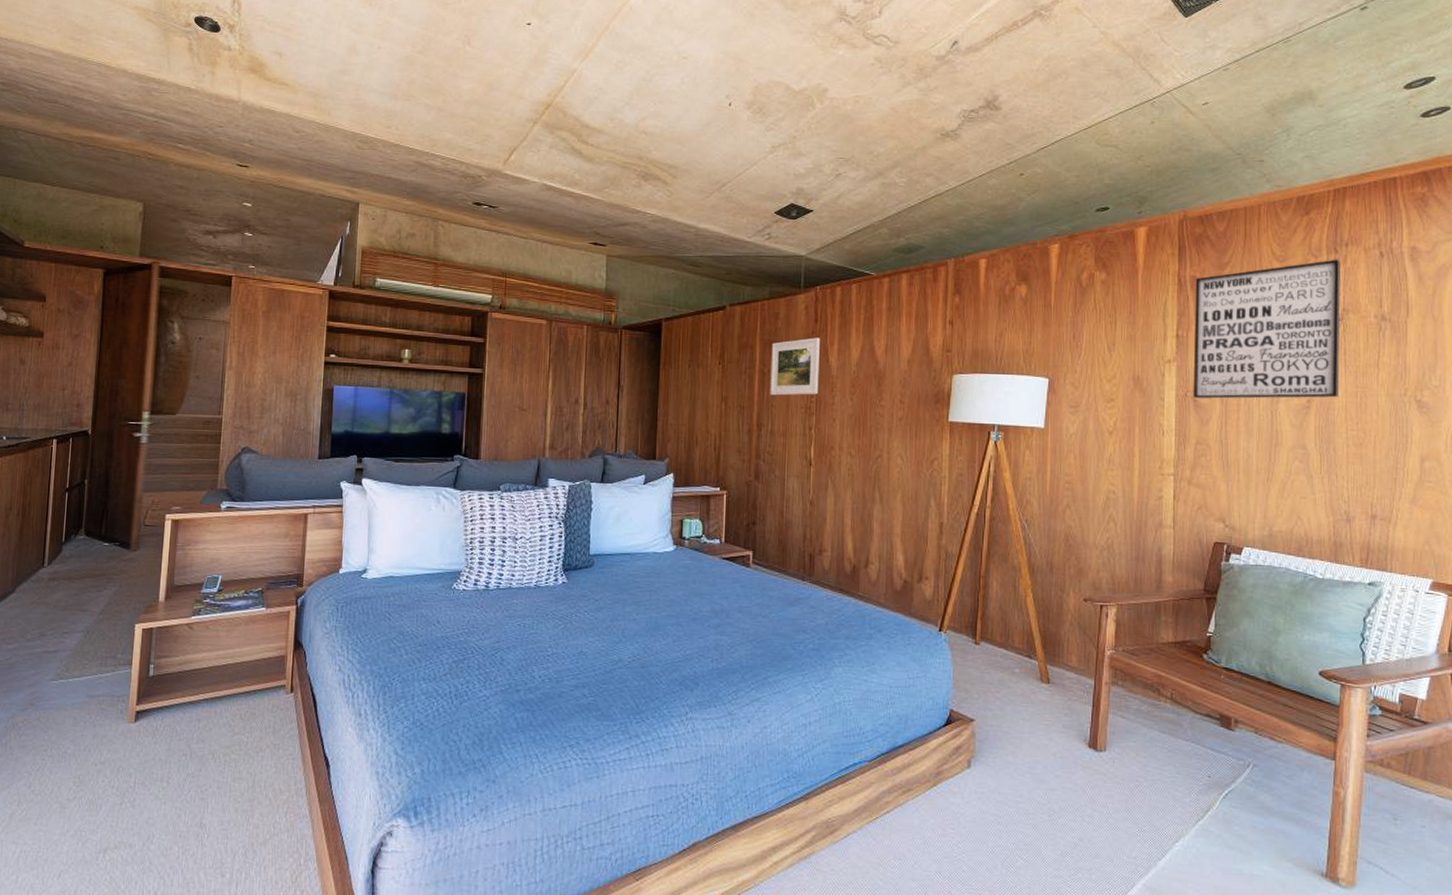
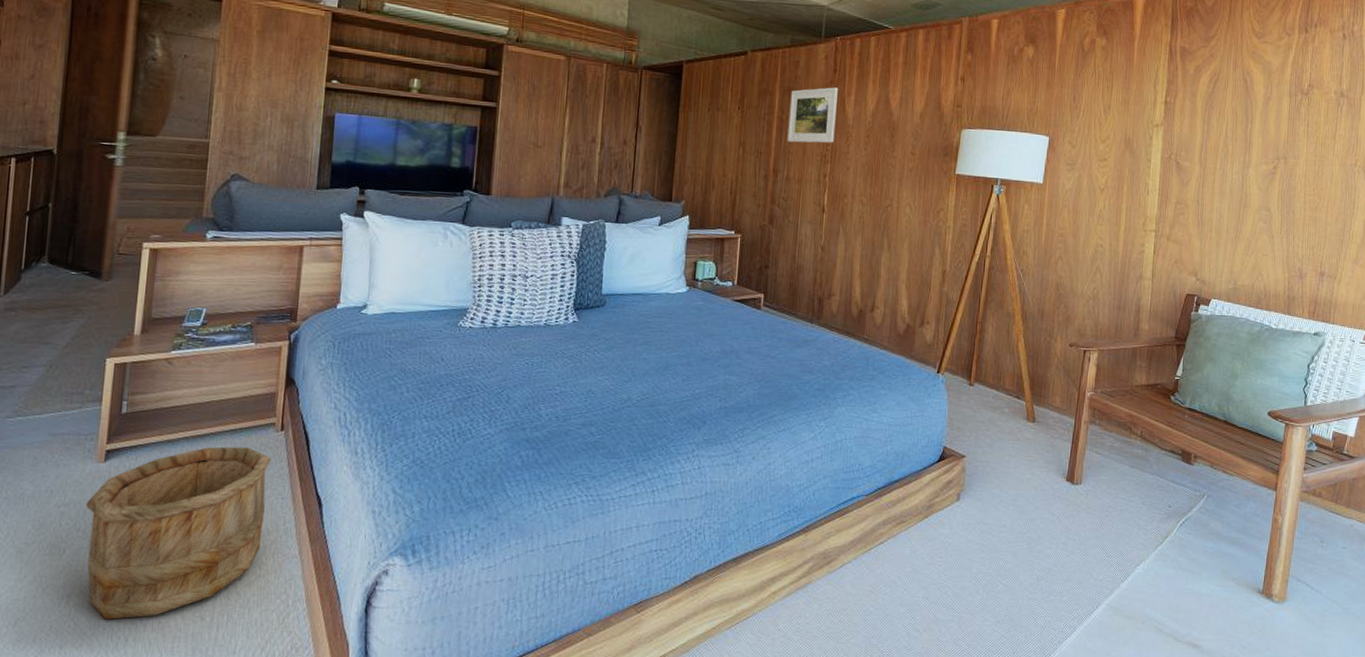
wooden bucket: none [119,708,282,874] -> present [86,446,271,620]
wall art: present [1193,259,1341,399] -> none [1176,38,1309,165]

